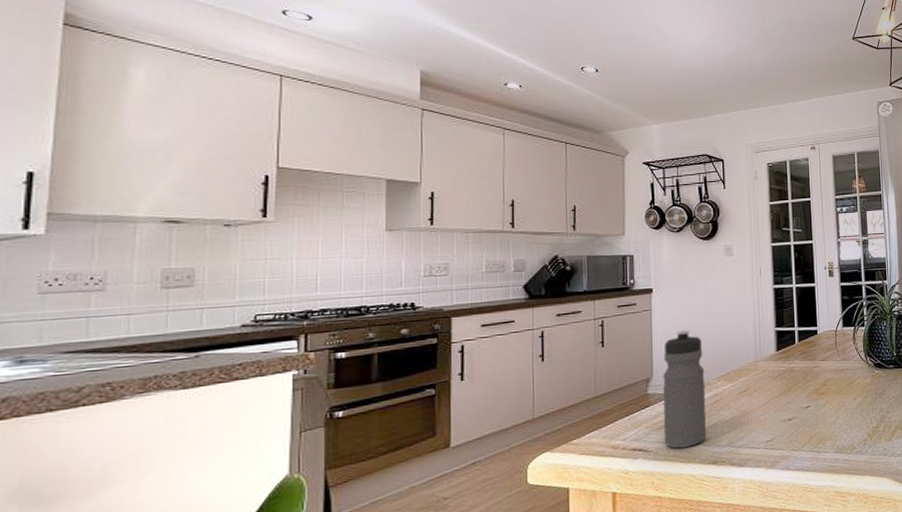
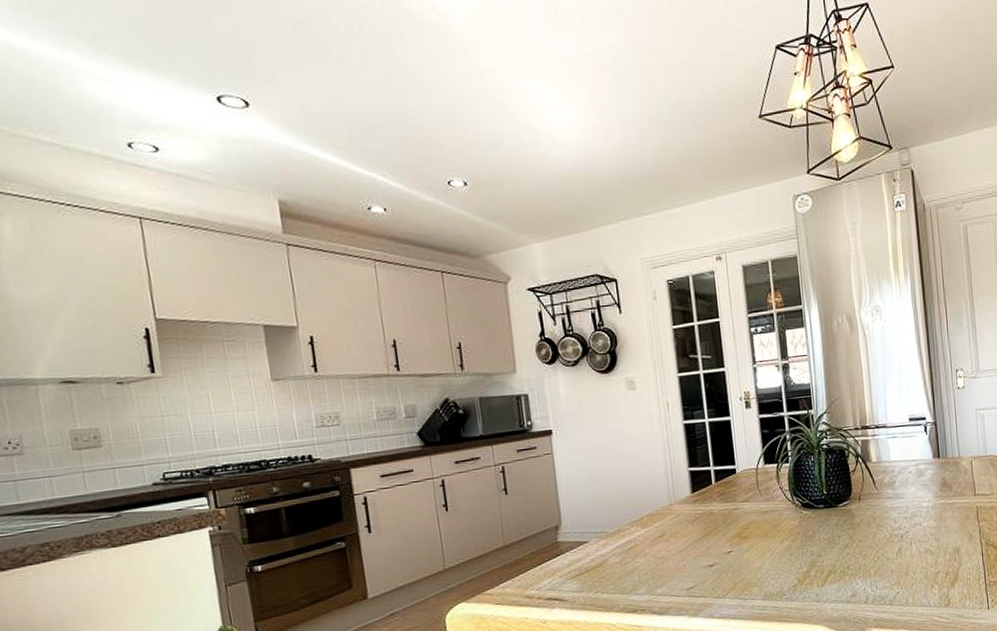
water bottle: present [663,329,707,449] -> none [570,473,624,598]

